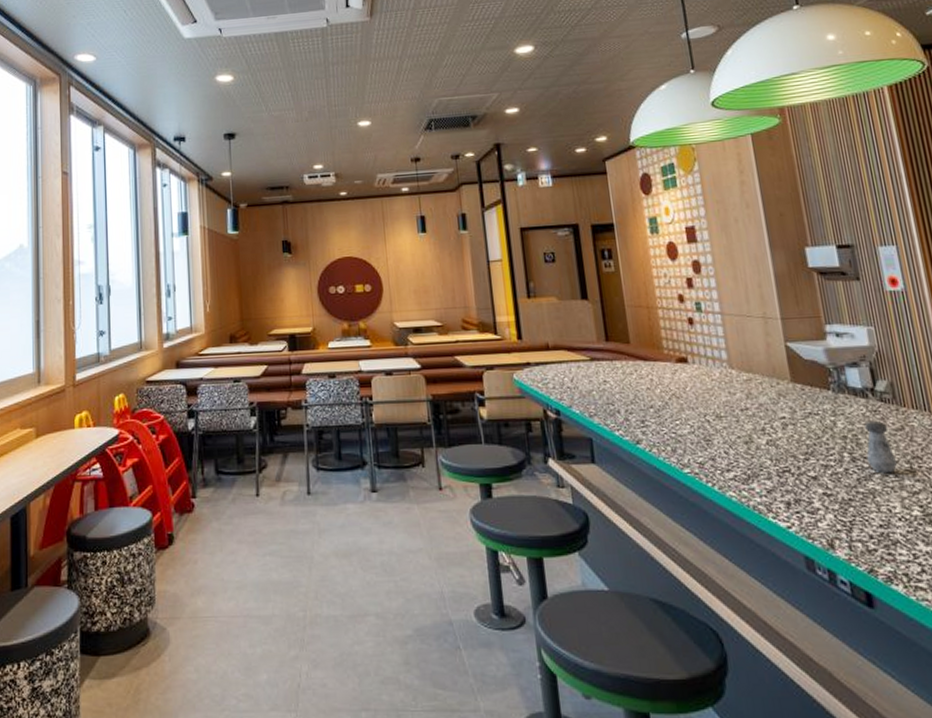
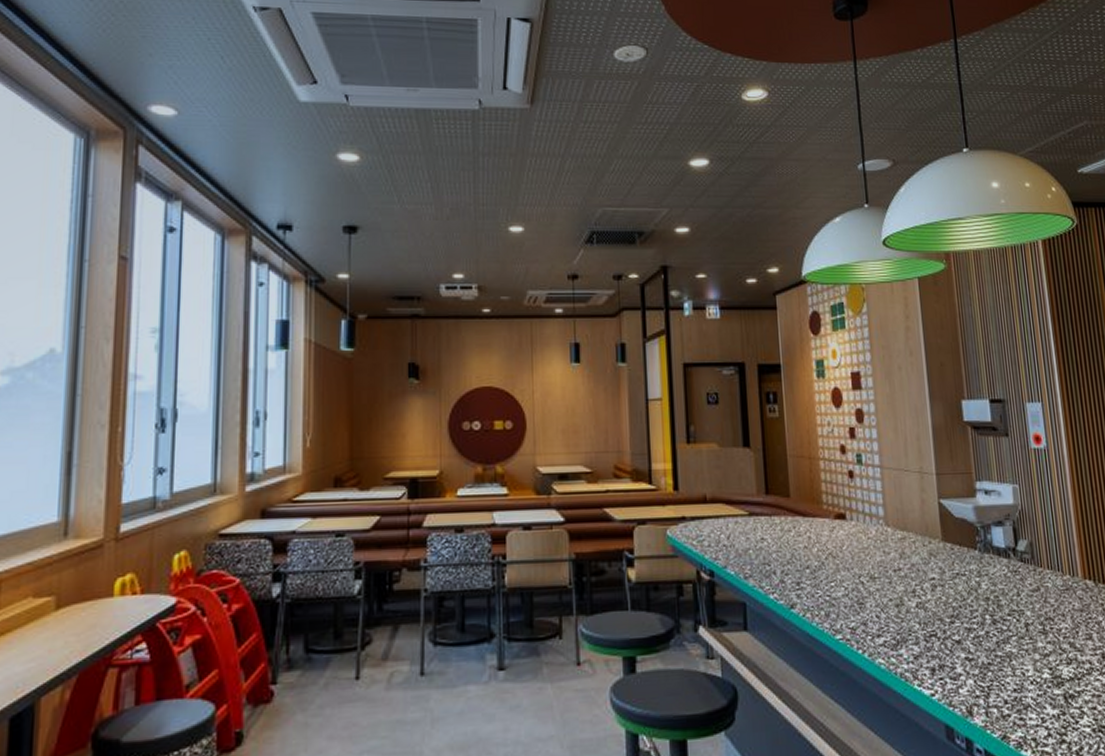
salt shaker: present [864,421,898,474] -> none [1005,582,1033,636]

